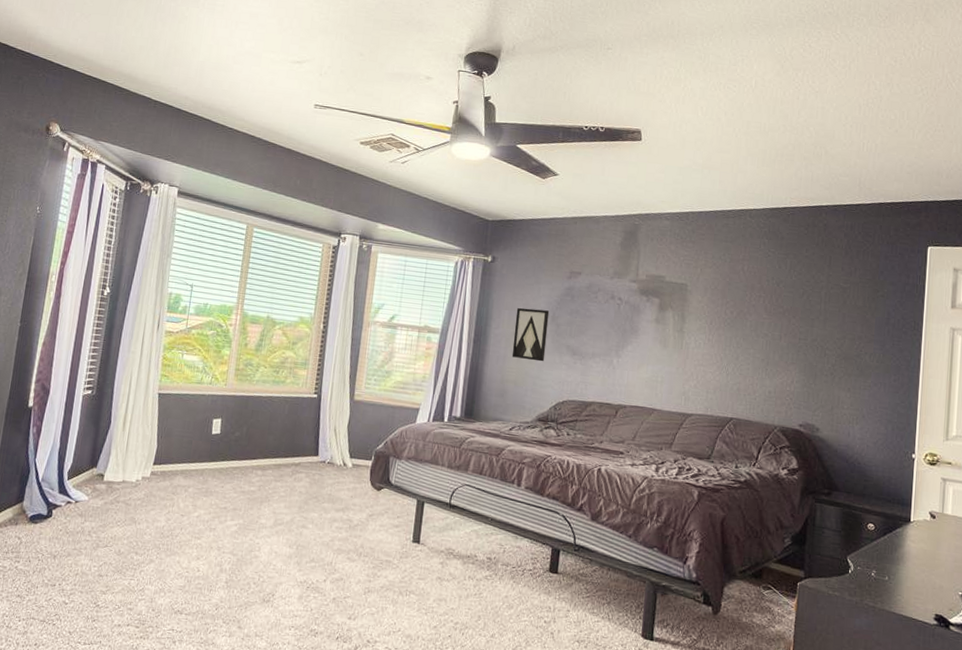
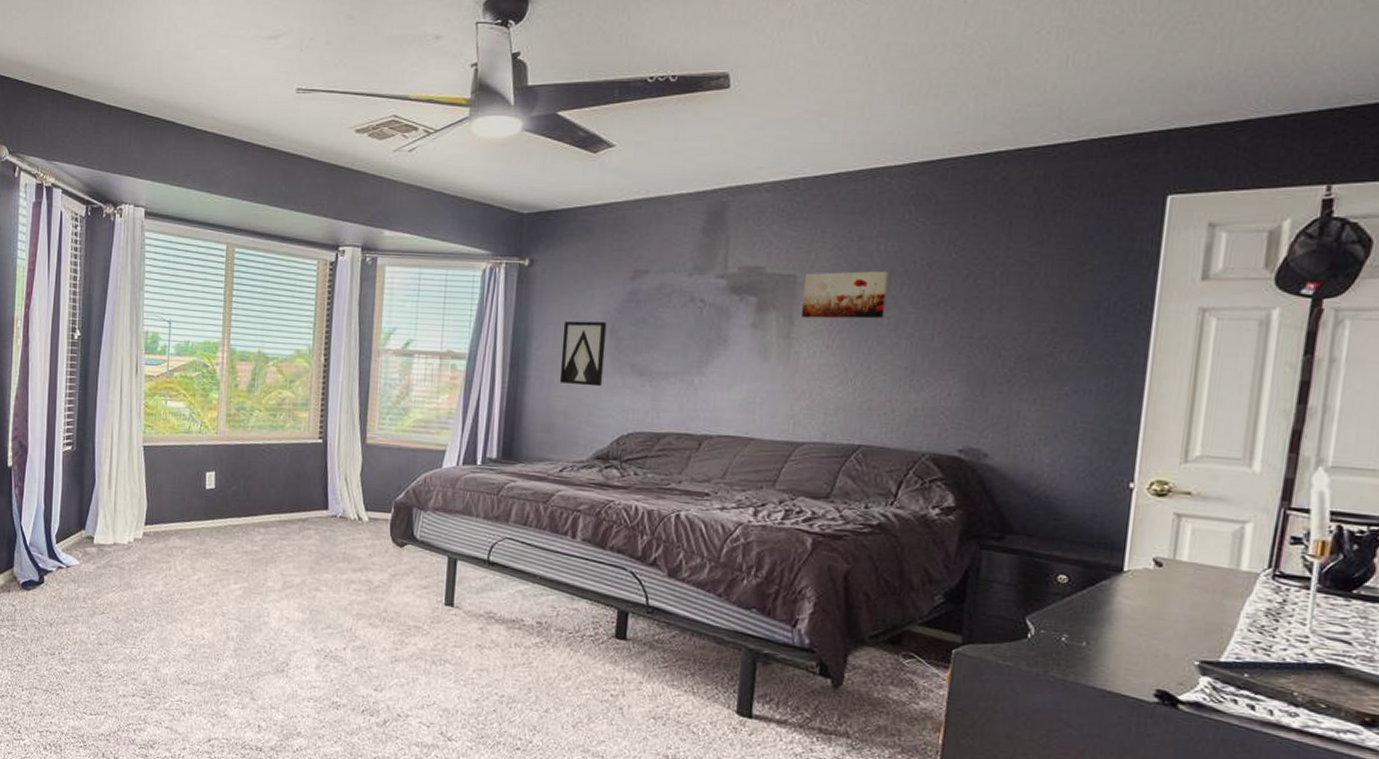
wall art: none [691,283,750,321] -> present [802,270,889,319]

